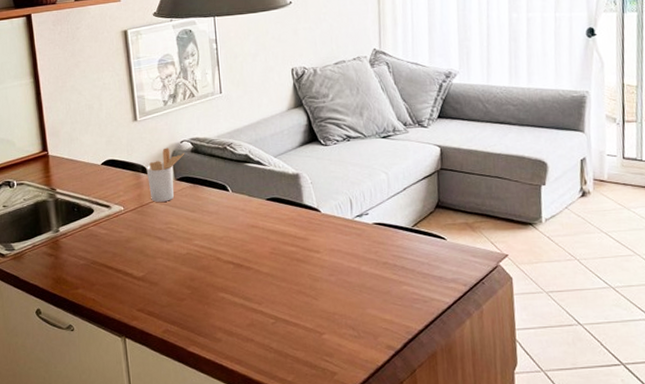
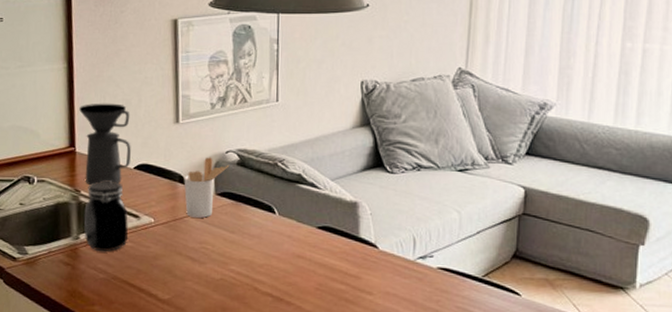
coffee maker: none [48,109,98,183] -> present [79,103,131,185]
jar: none [61,177,102,241] -> present [84,180,128,252]

